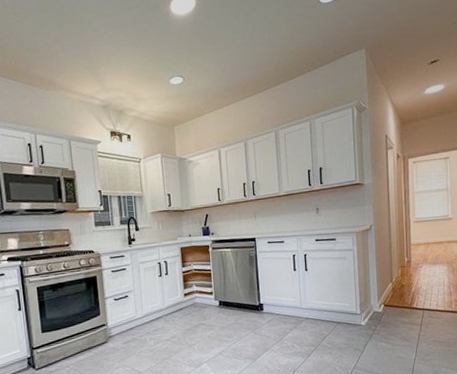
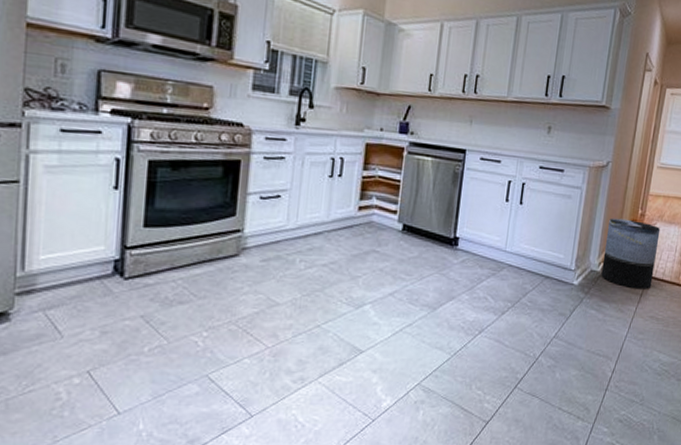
trash can: none [381,267,429,321] -> present [601,218,661,289]

